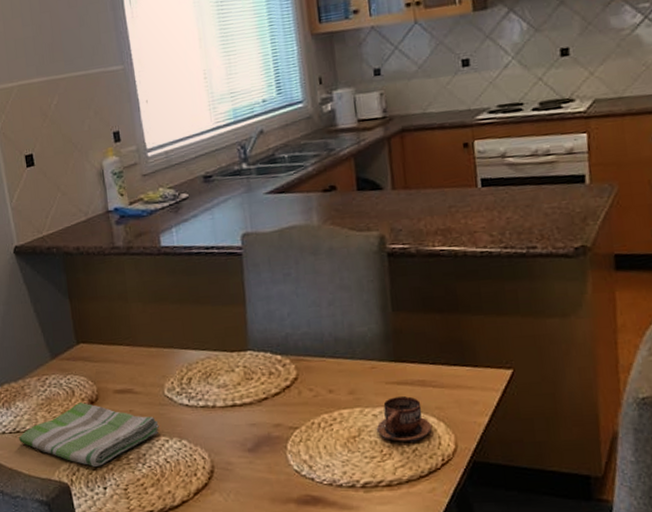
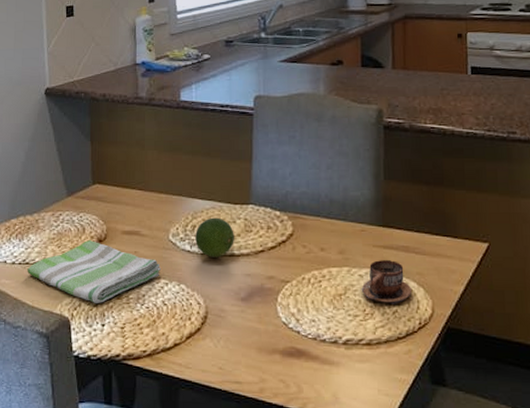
fruit: none [192,367,235,410] -> present [195,217,234,258]

